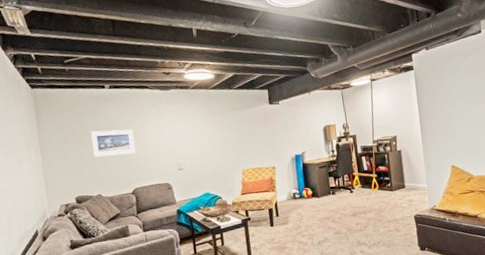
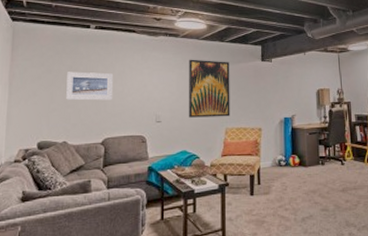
wall art: none [201,107,246,163] -> present [189,59,230,118]

